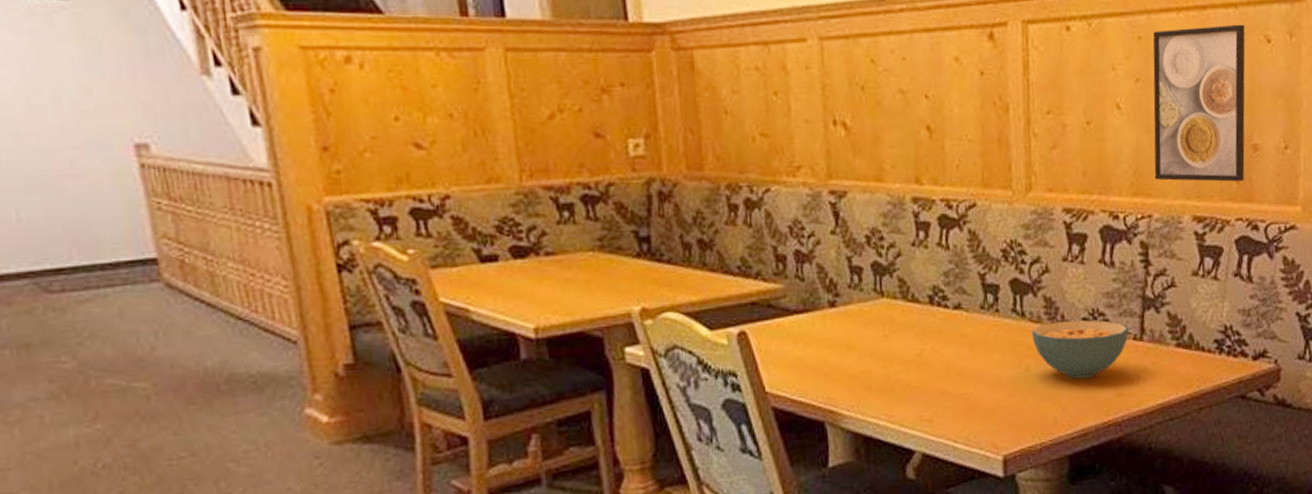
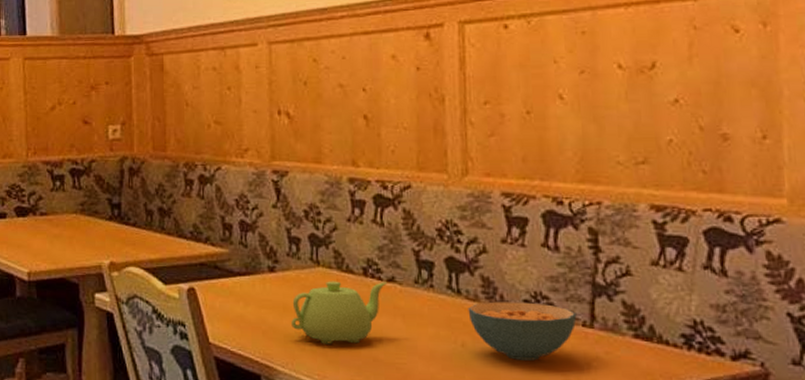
teapot: none [855,309,953,382] -> present [291,281,387,344]
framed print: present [1152,24,1246,182] -> none [598,16,713,171]

